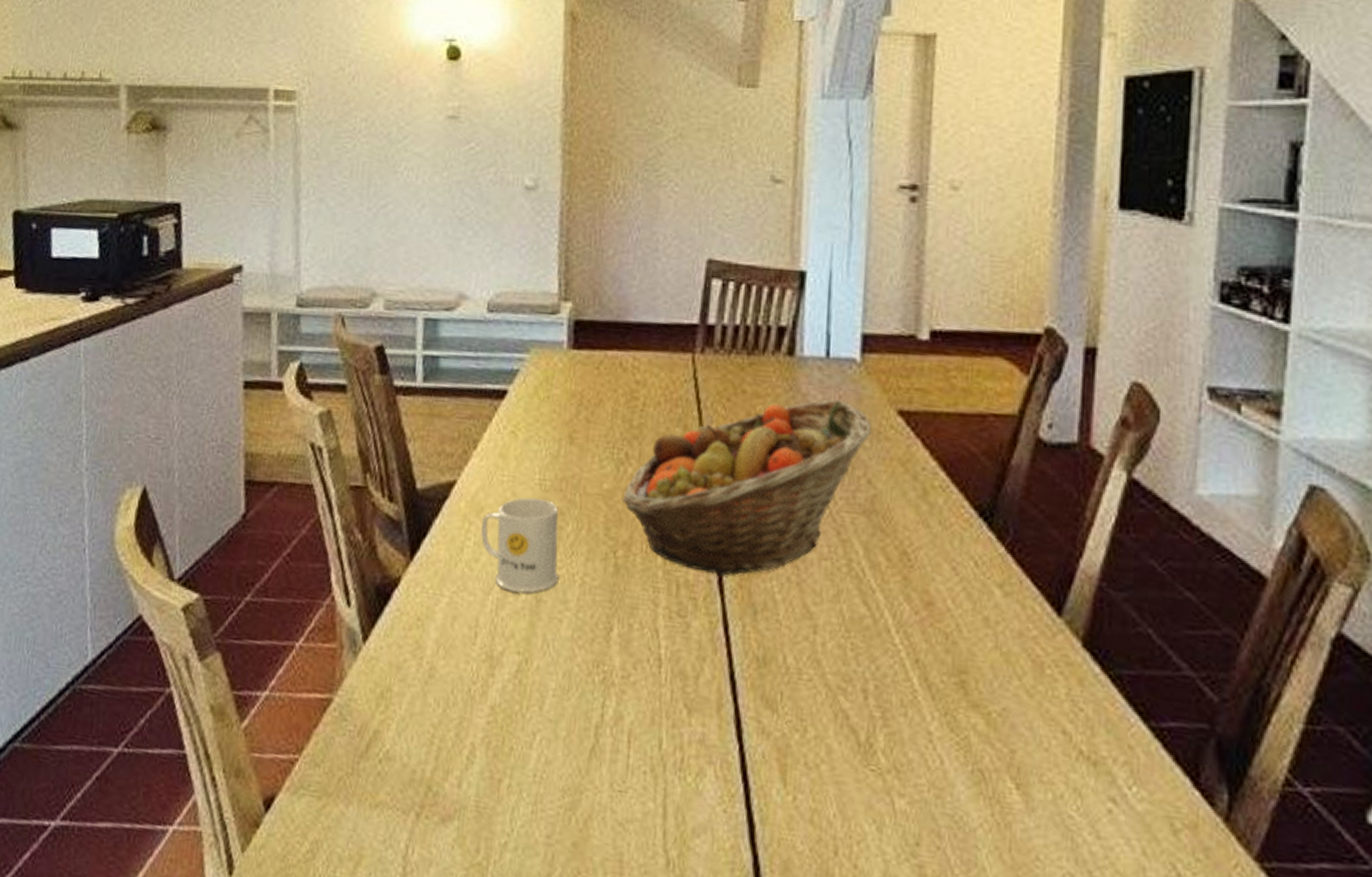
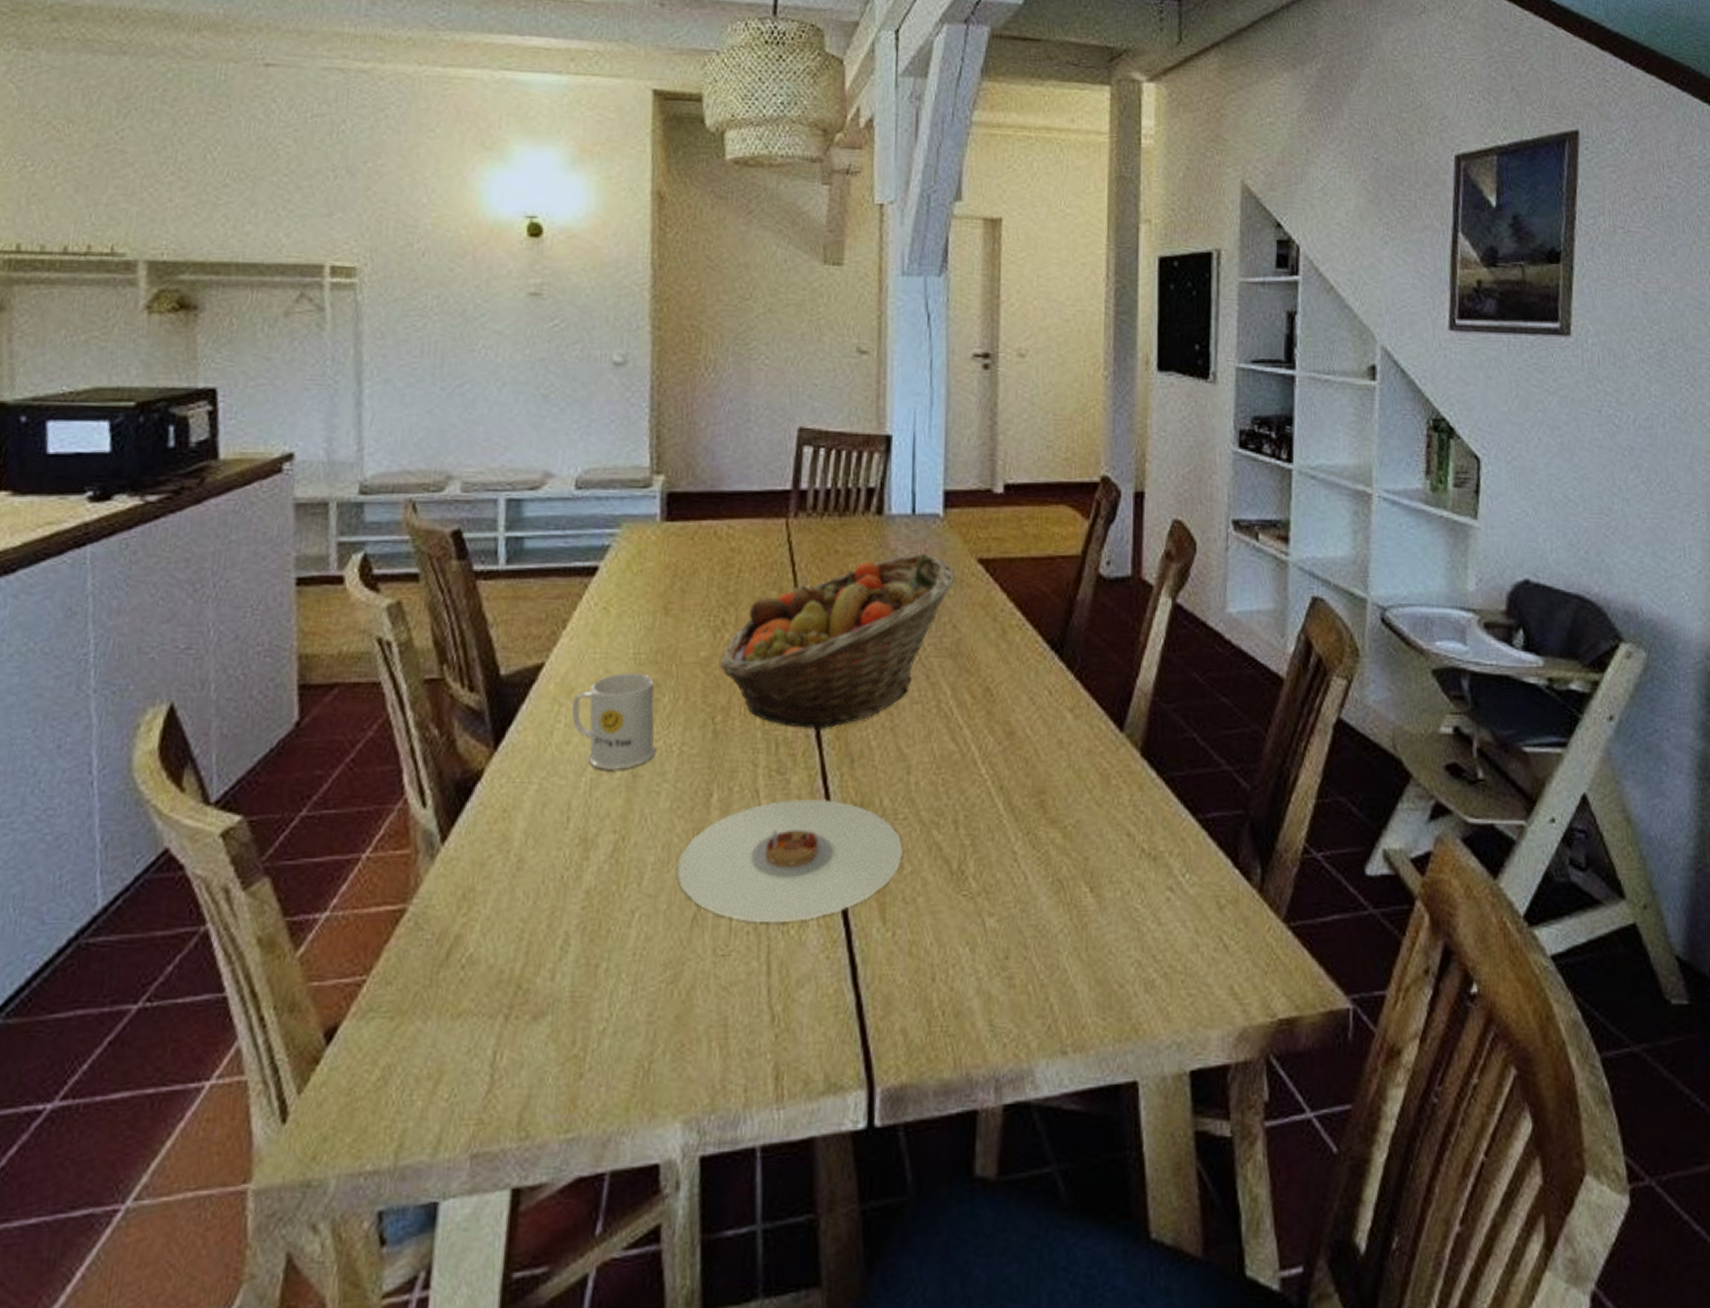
plate: none [576,644,807,770] -> present [676,798,903,924]

